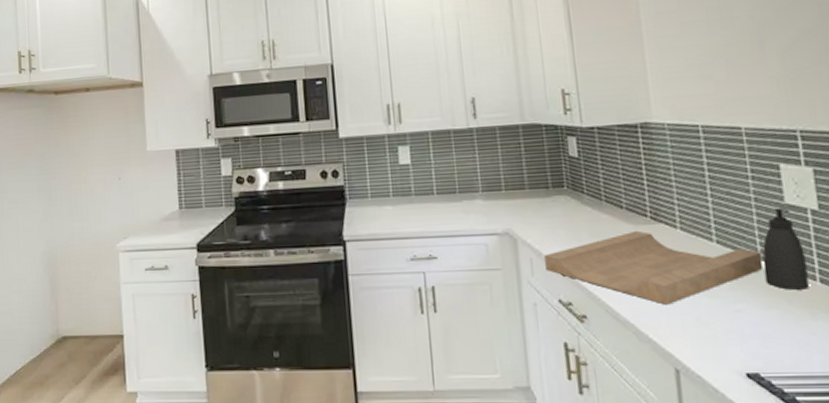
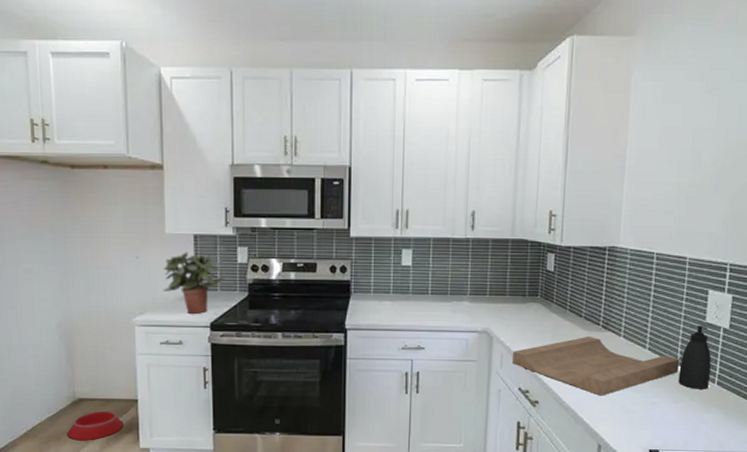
pet bowl: none [51,349,109,386] -> present [67,410,124,441]
potted plant: none [146,168,210,235] -> present [163,252,225,314]

